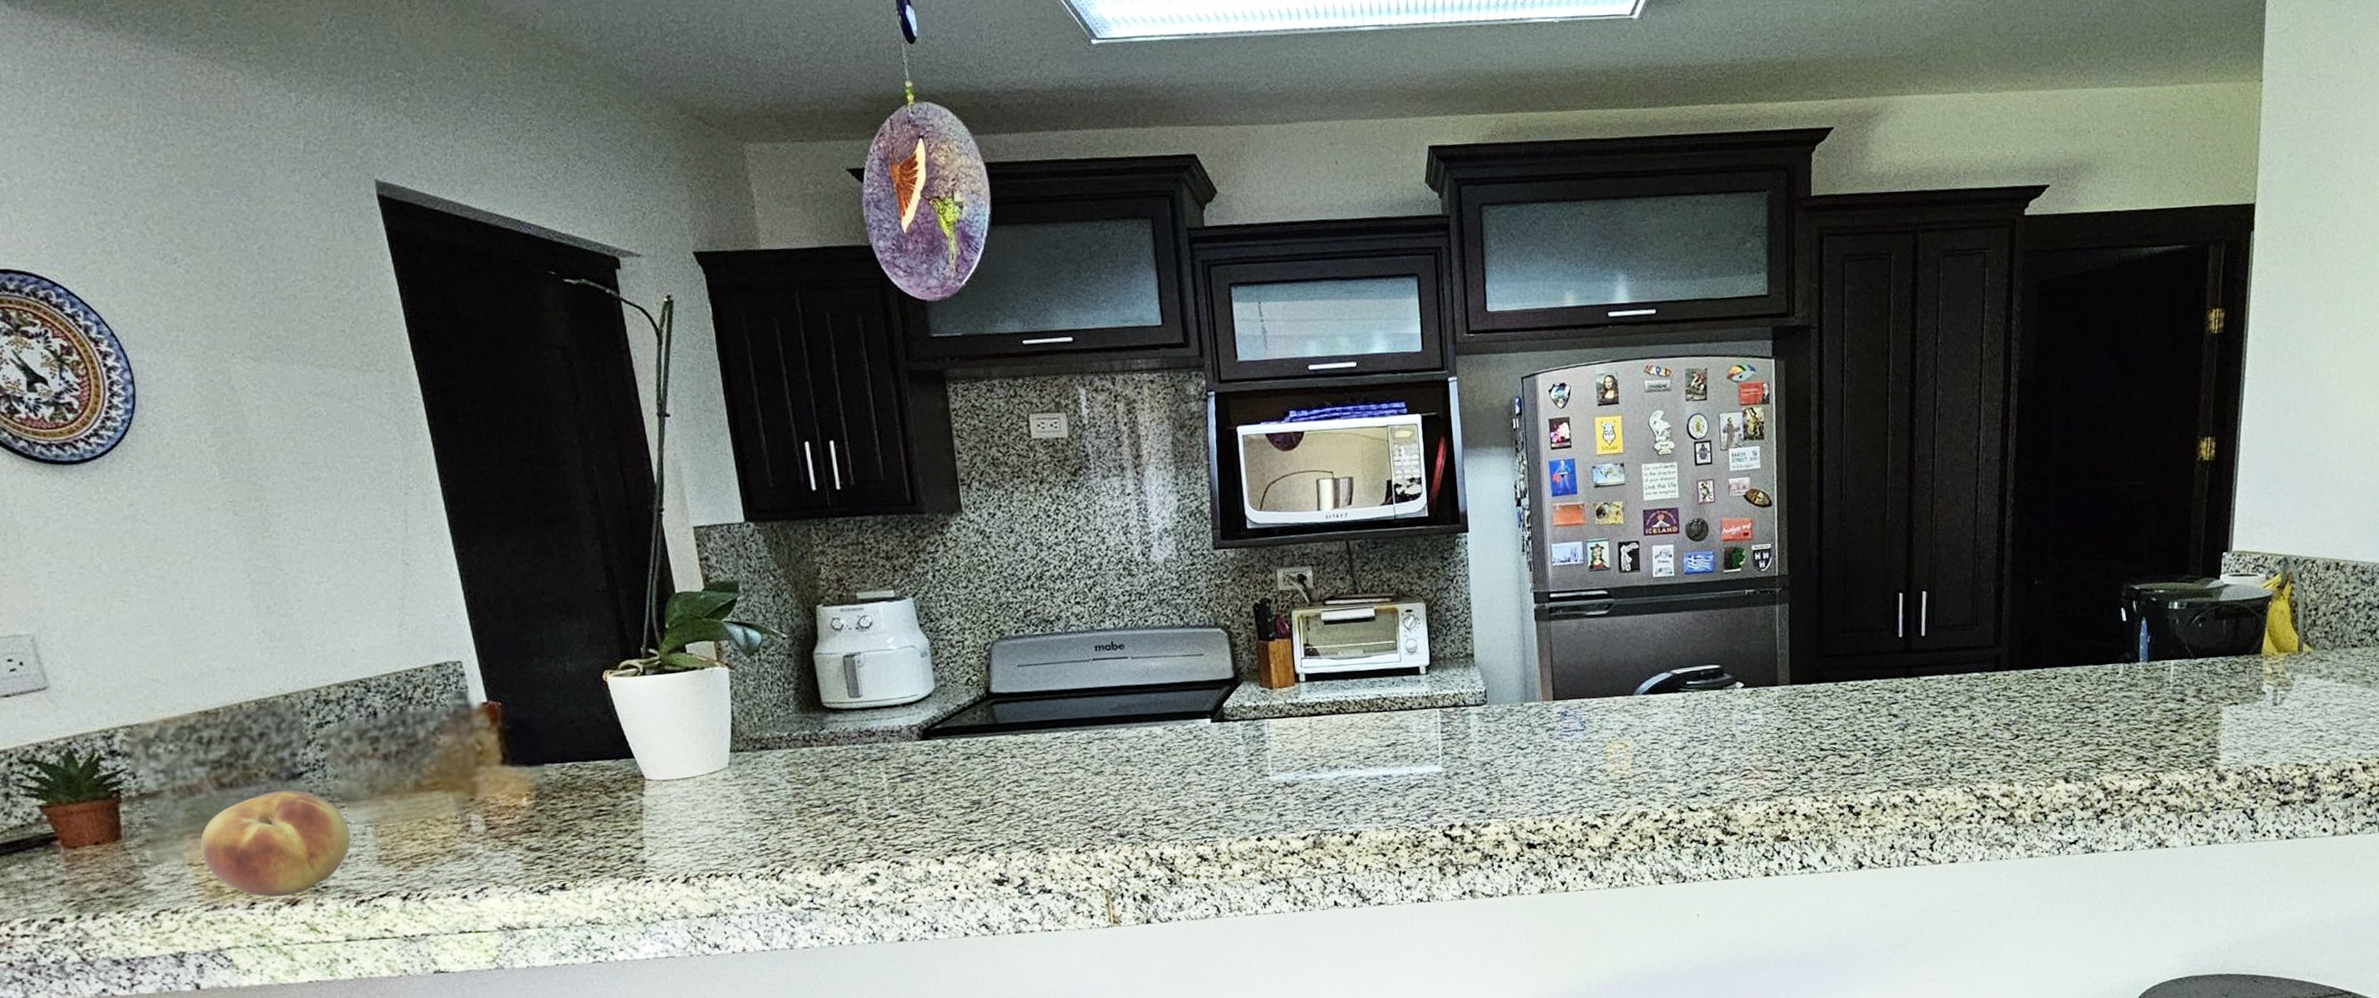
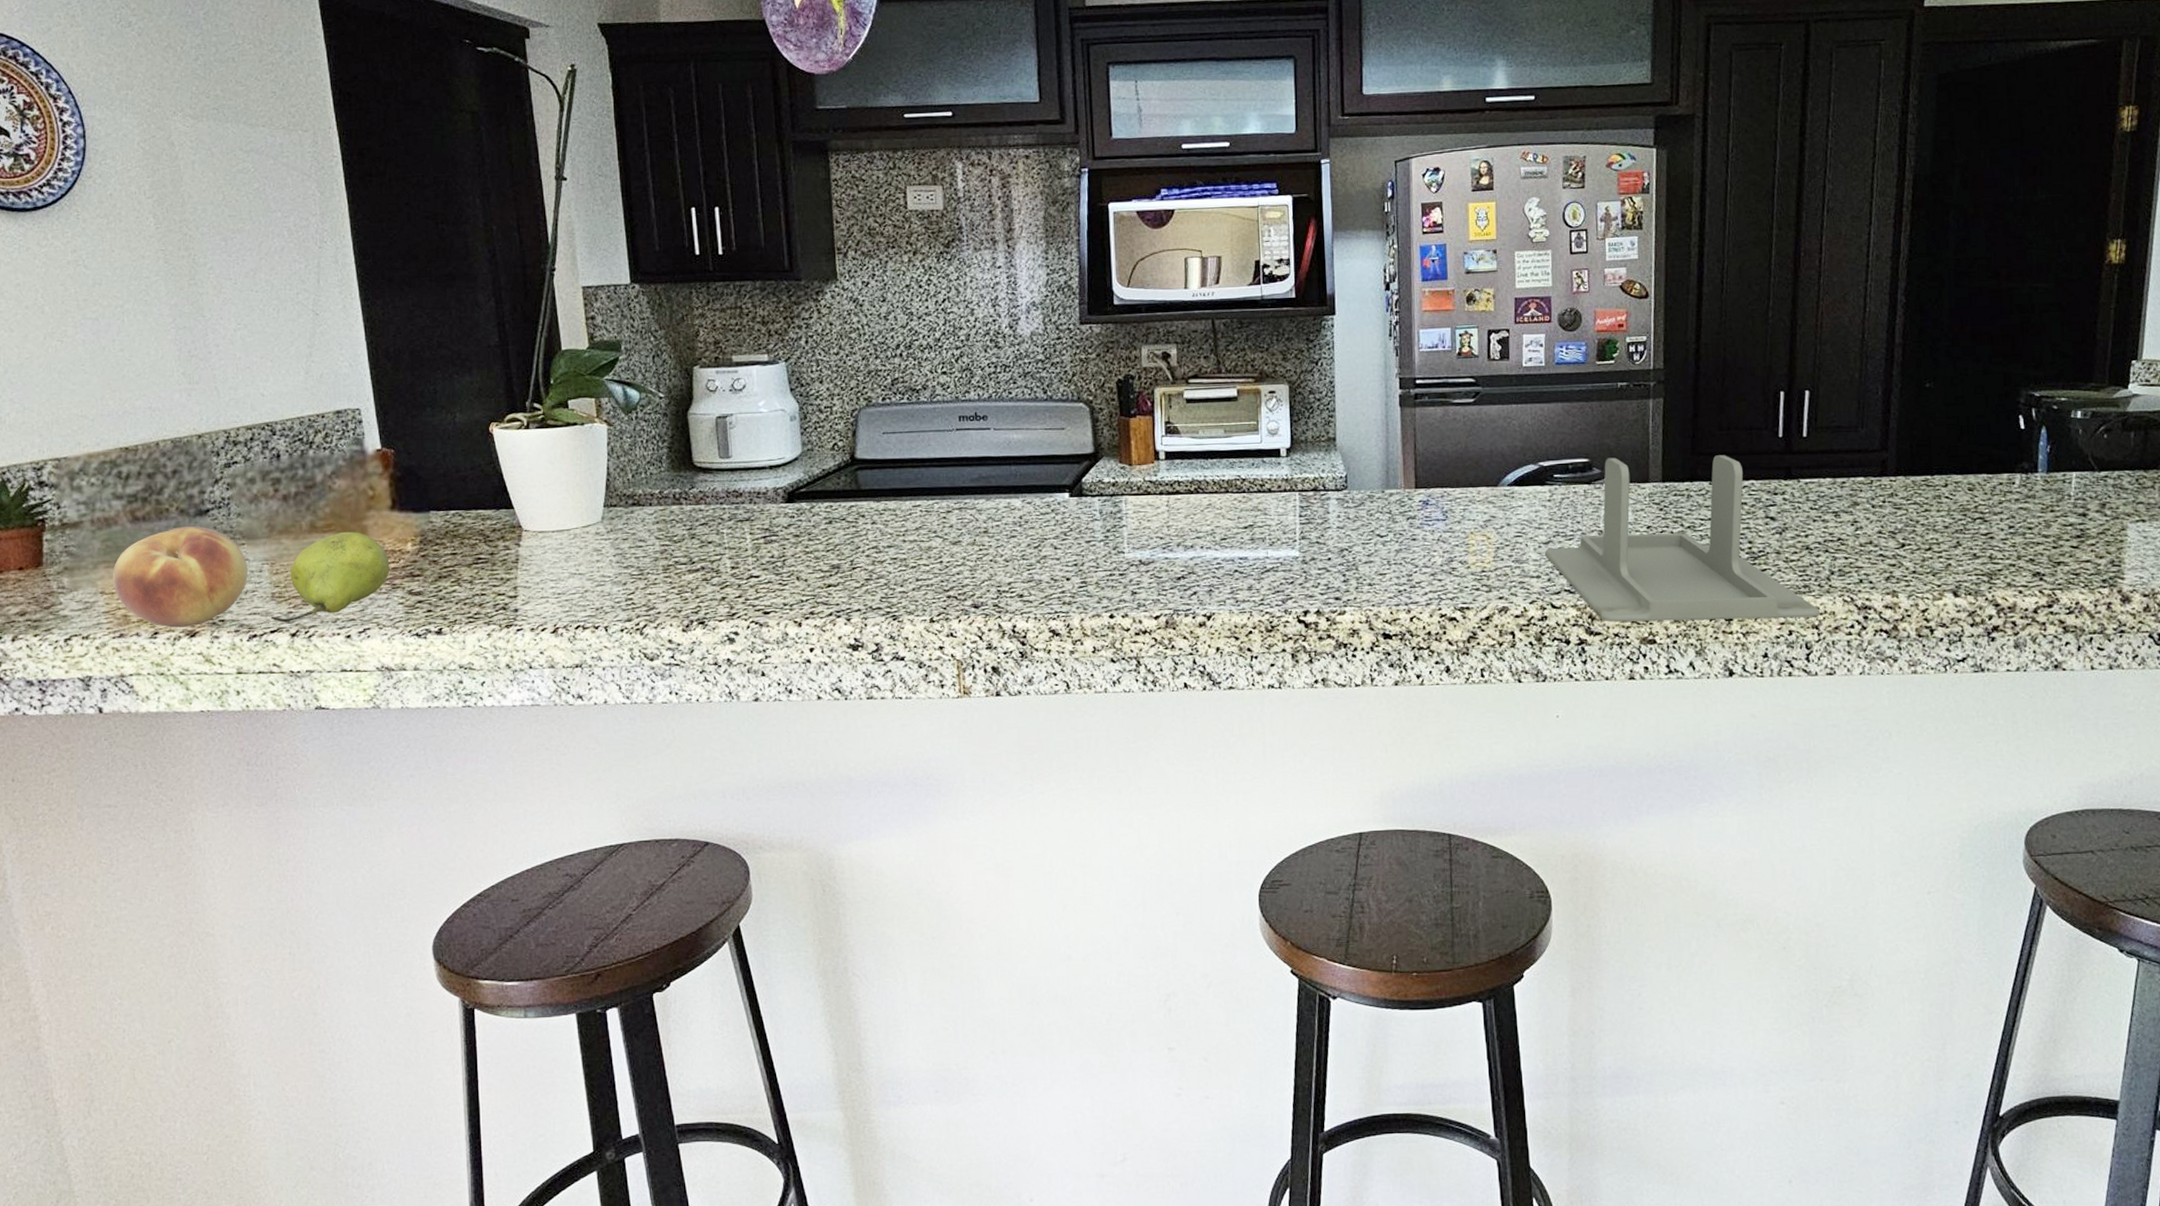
fruit: none [379,788,505,886] -> present [271,531,390,623]
napkin holder: none [1680,656,1942,822] -> present [1544,455,1820,622]

